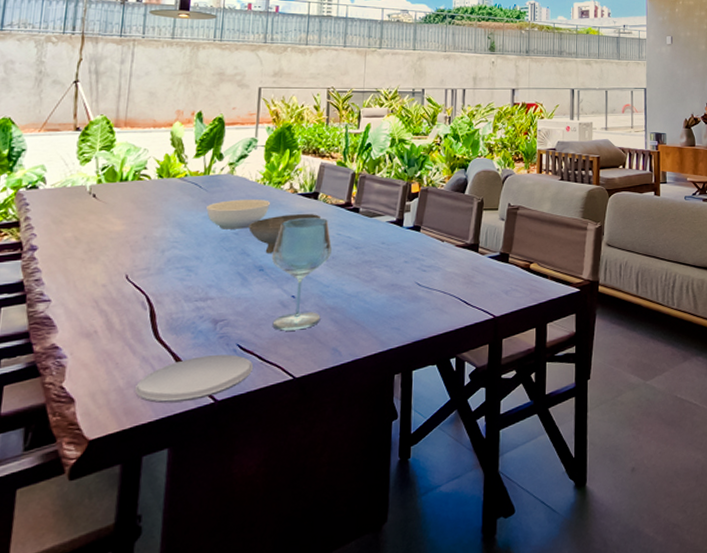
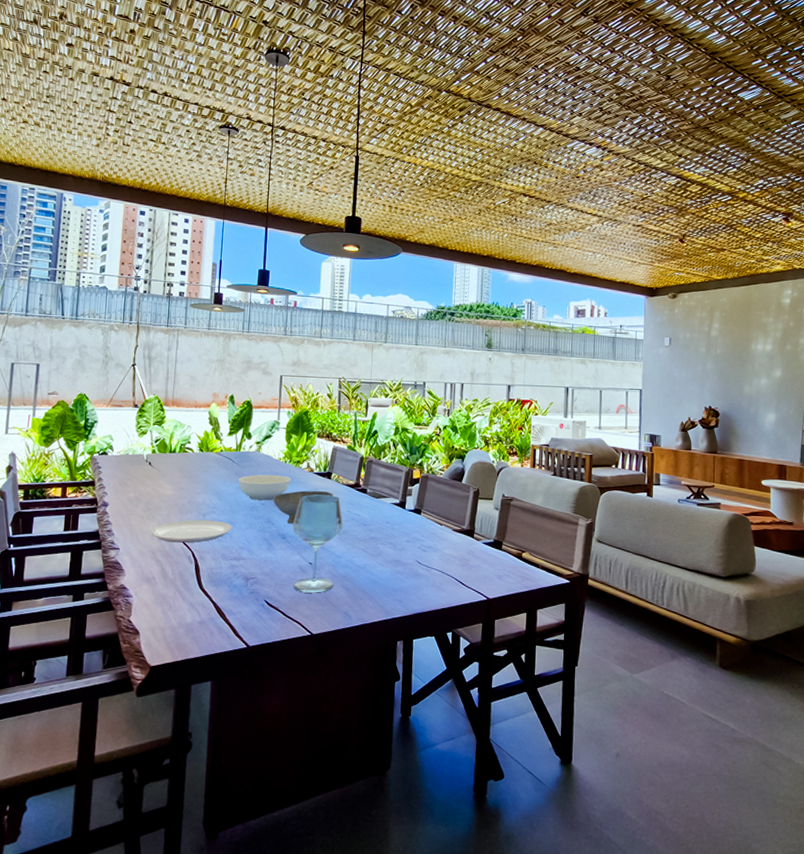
plate: none [93,256,198,287] -> present [151,519,232,543]
plate: present [135,354,254,404] -> none [185,607,278,644]

